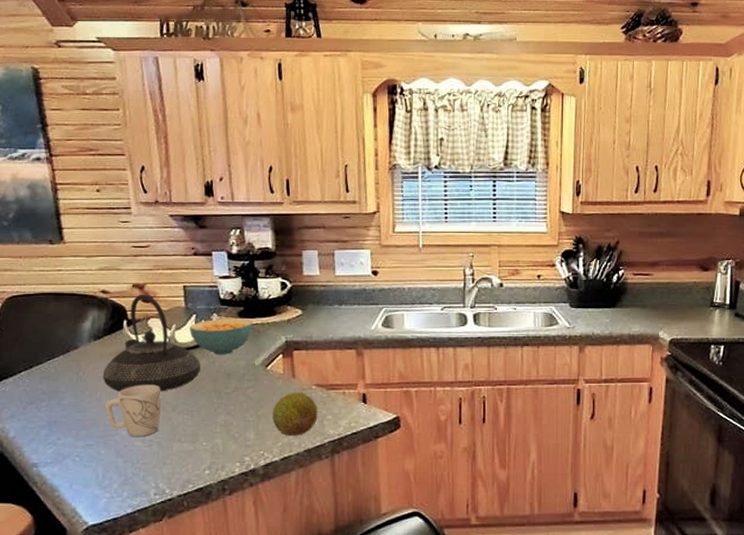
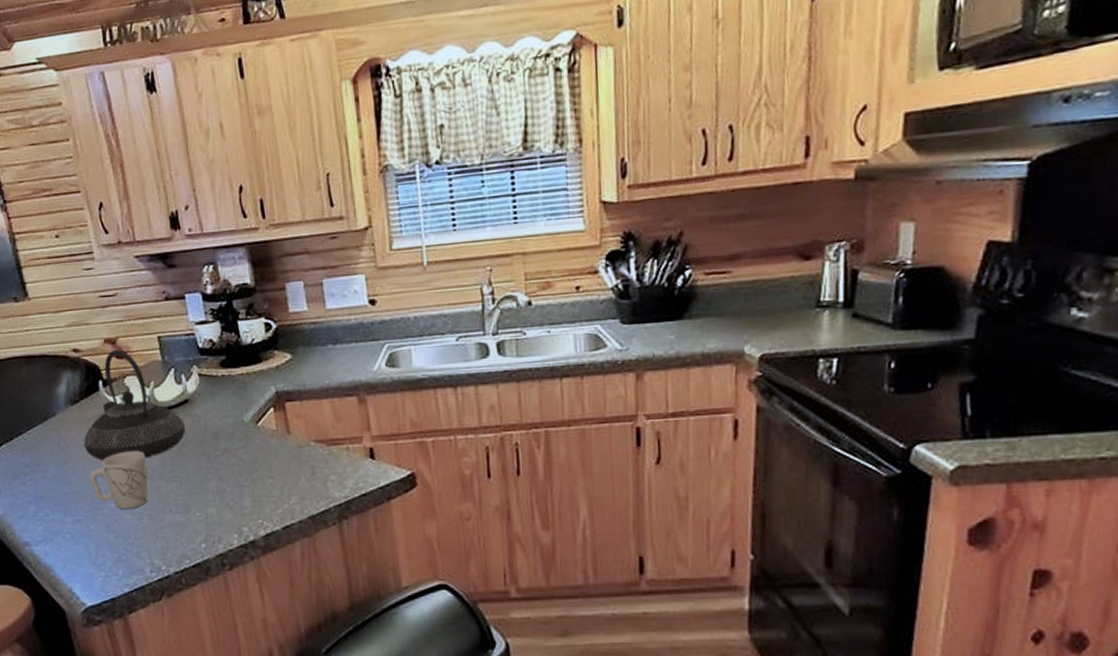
cereal bowl: present [190,318,252,355] -> none [169,369,237,413]
fruit: present [271,392,318,436] -> none [268,449,320,501]

